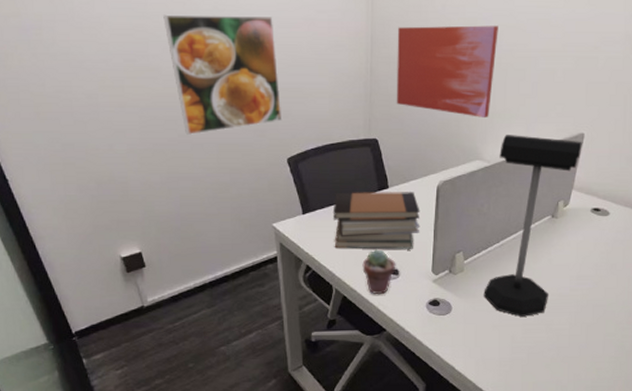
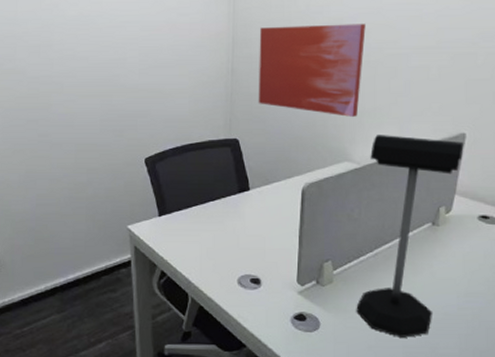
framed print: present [163,14,283,135] -> none [31,20,142,135]
book stack: present [332,192,420,249] -> none [190,194,284,256]
potted succulent: present [362,249,396,295] -> none [221,256,258,306]

